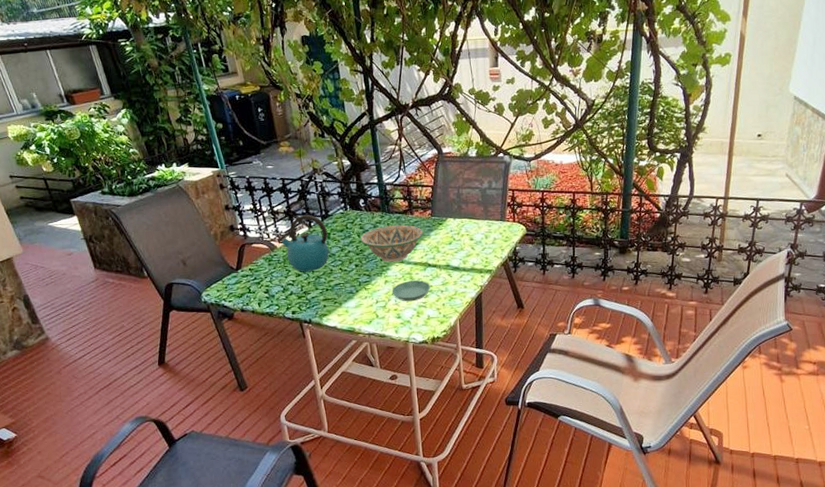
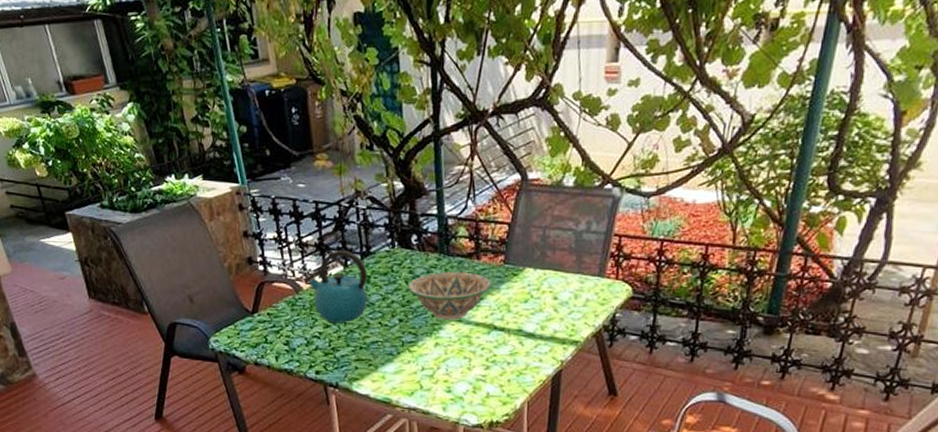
saucer: present [392,280,431,302] -> none [443,346,494,373]

